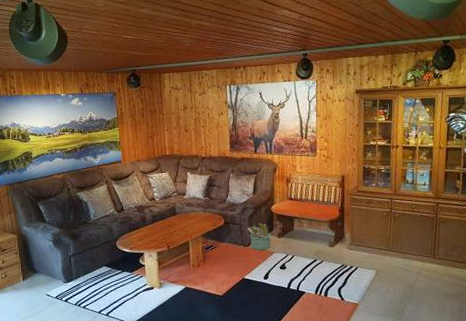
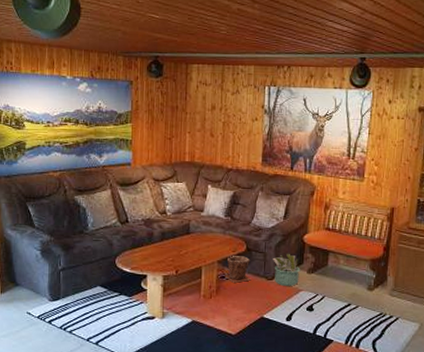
plant pot: none [209,229,231,252] -> present [225,256,251,283]

